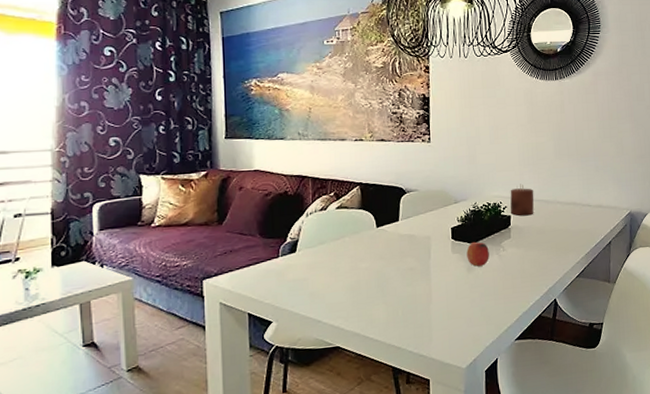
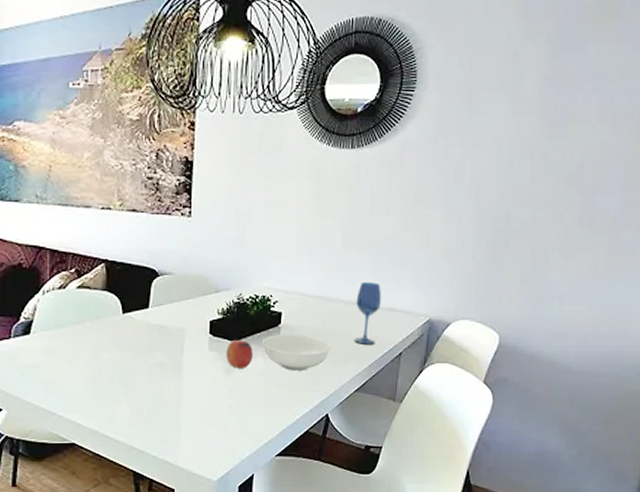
bowl: none [496,233,554,265] -> present [263,334,332,371]
candle: present [510,184,534,216] -> none [281,275,313,314]
wineglass: none [570,185,590,237] -> present [354,282,381,344]

